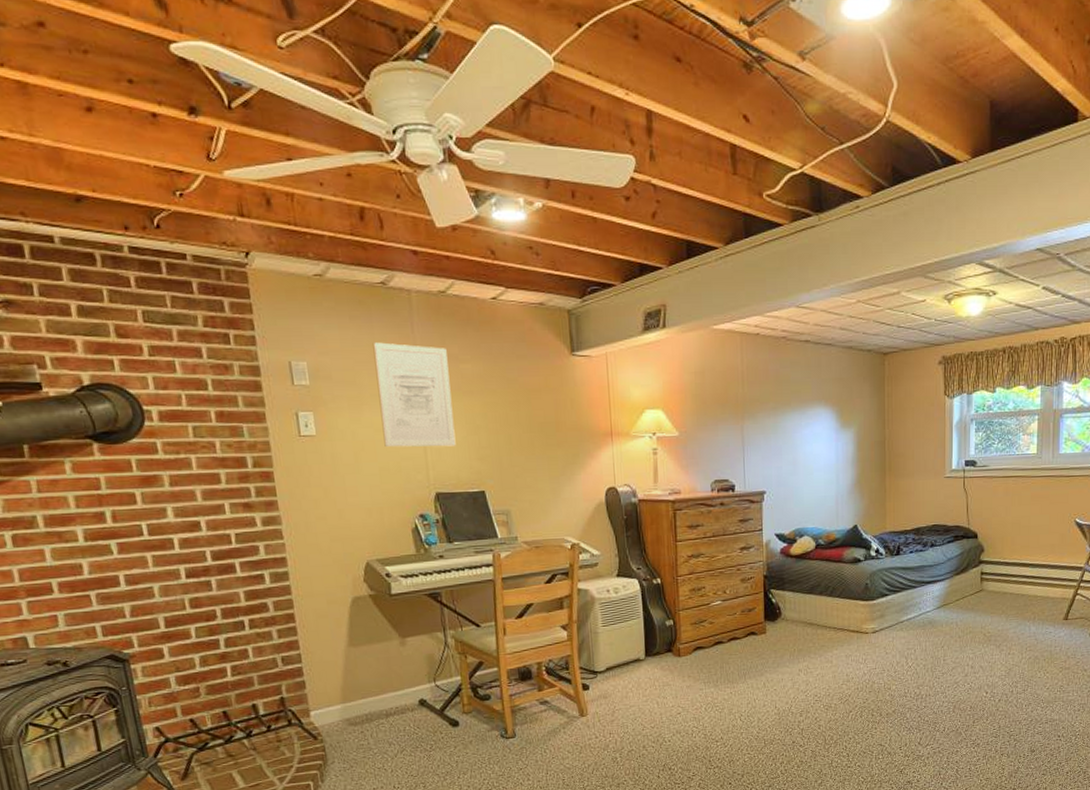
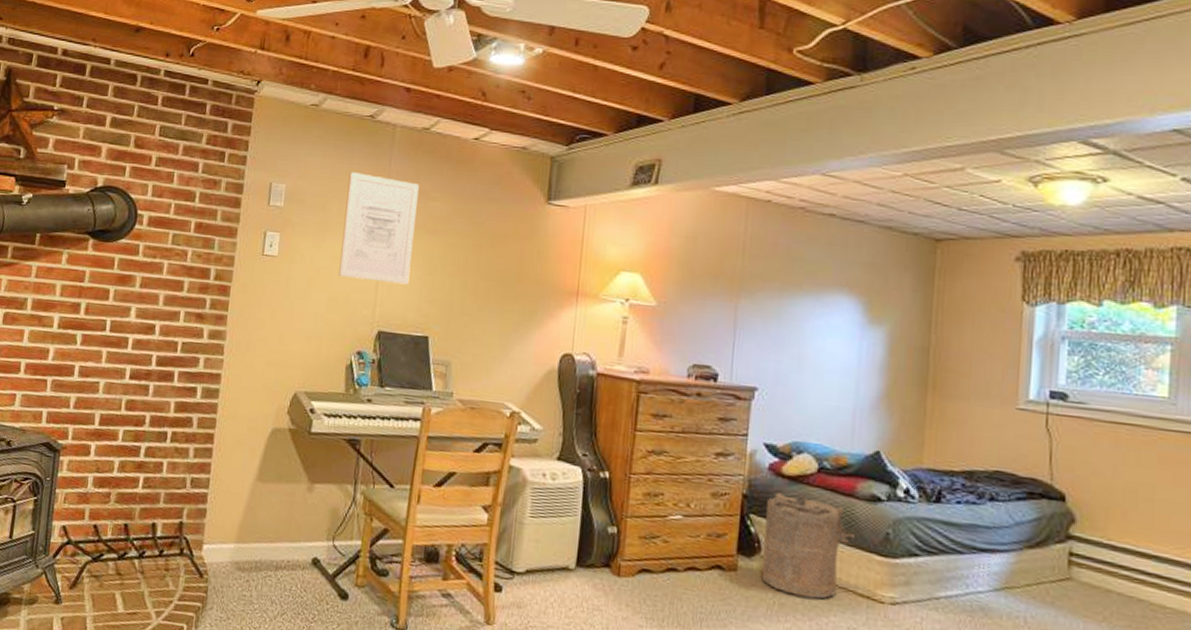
laundry hamper: none [782,568,845,642] -> present [761,492,855,599]

